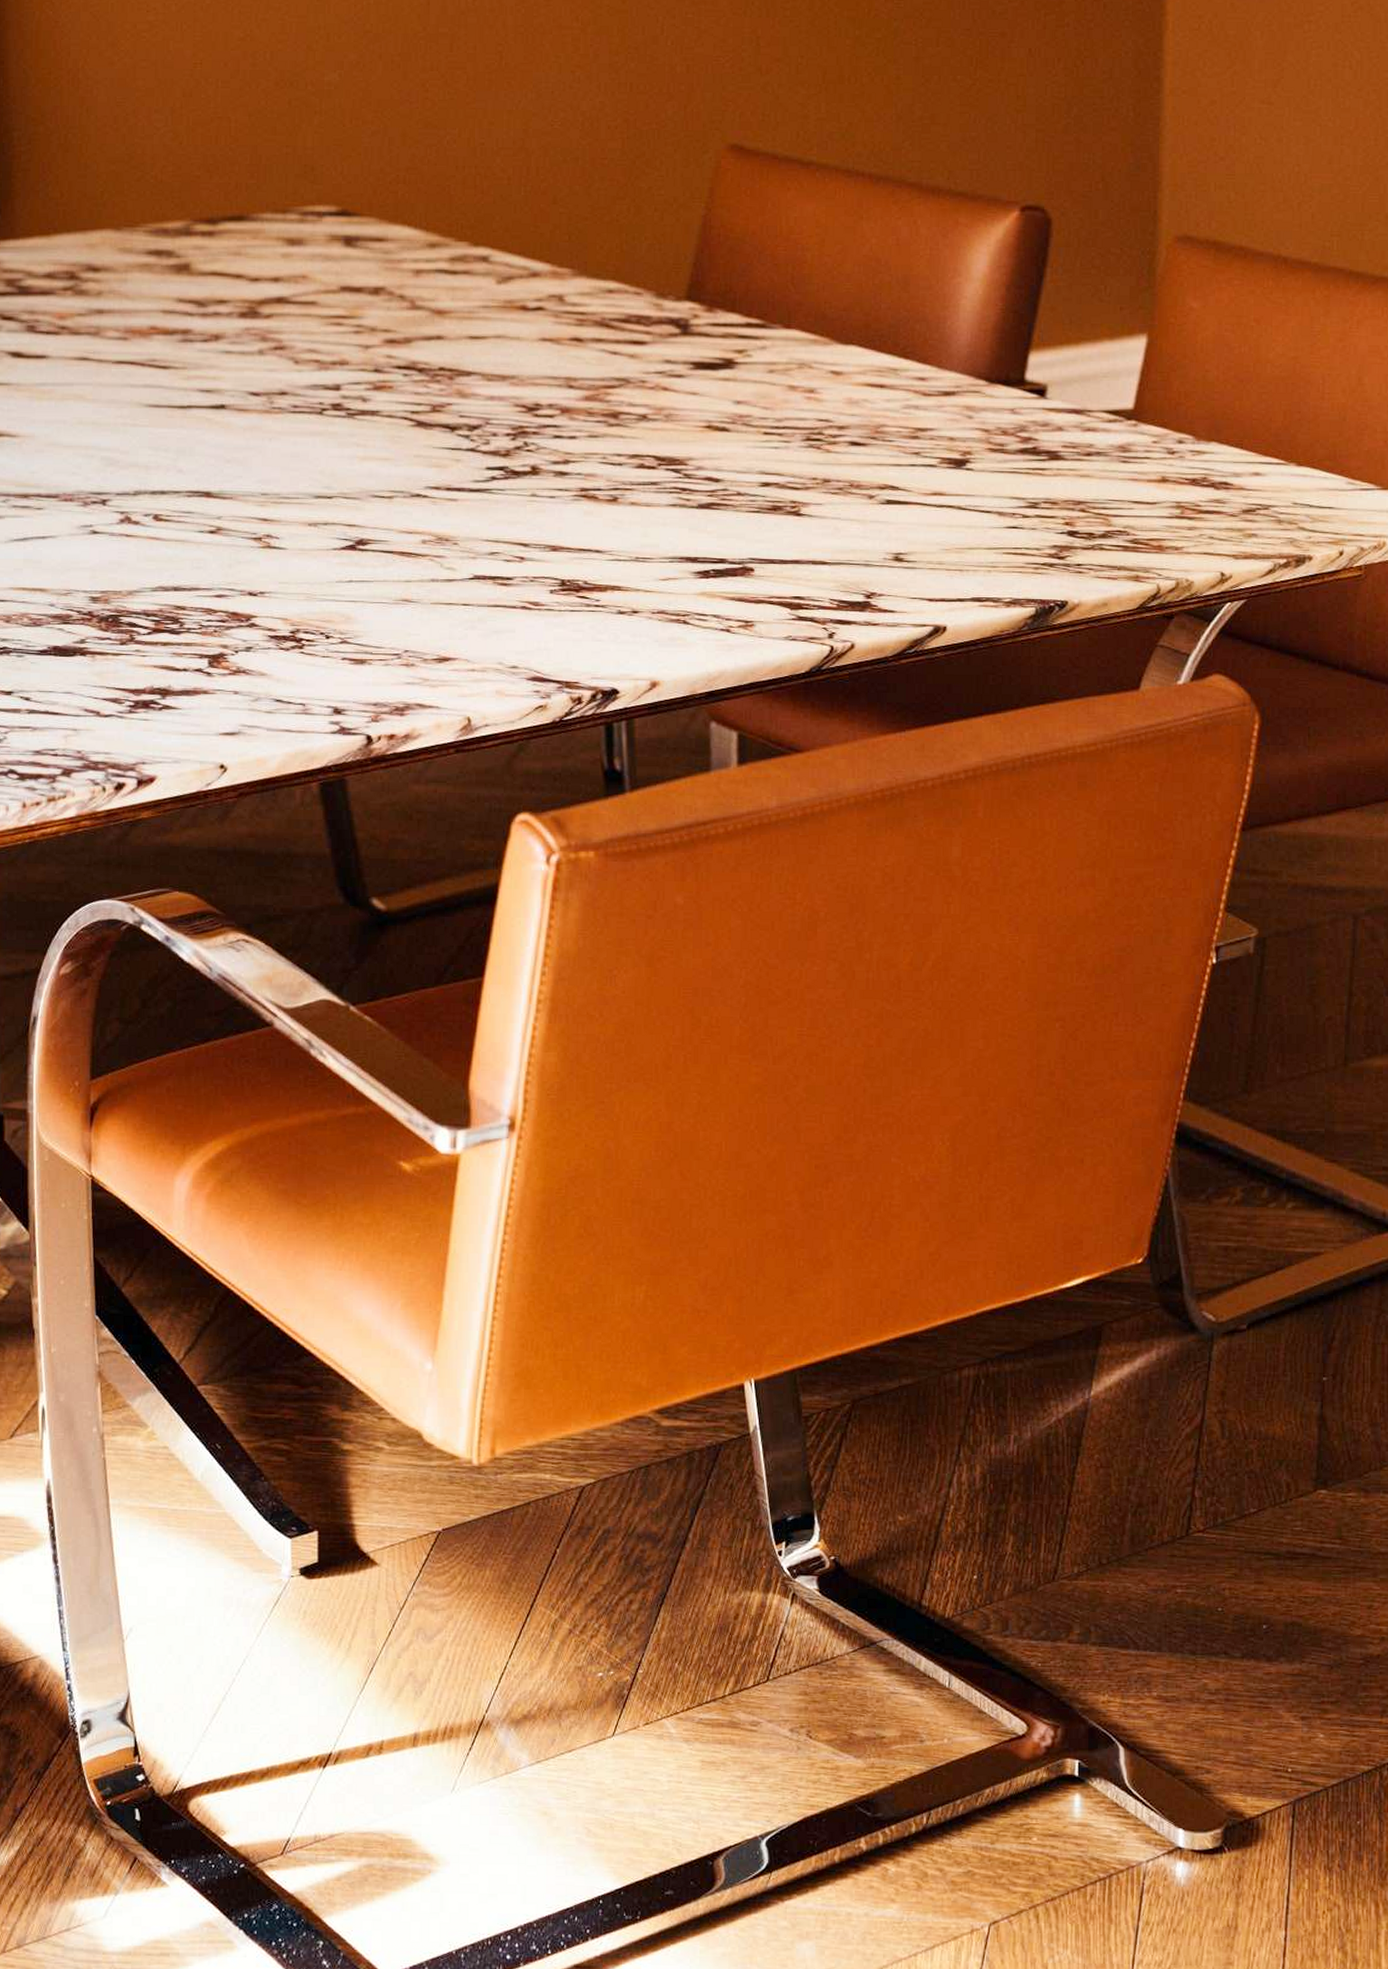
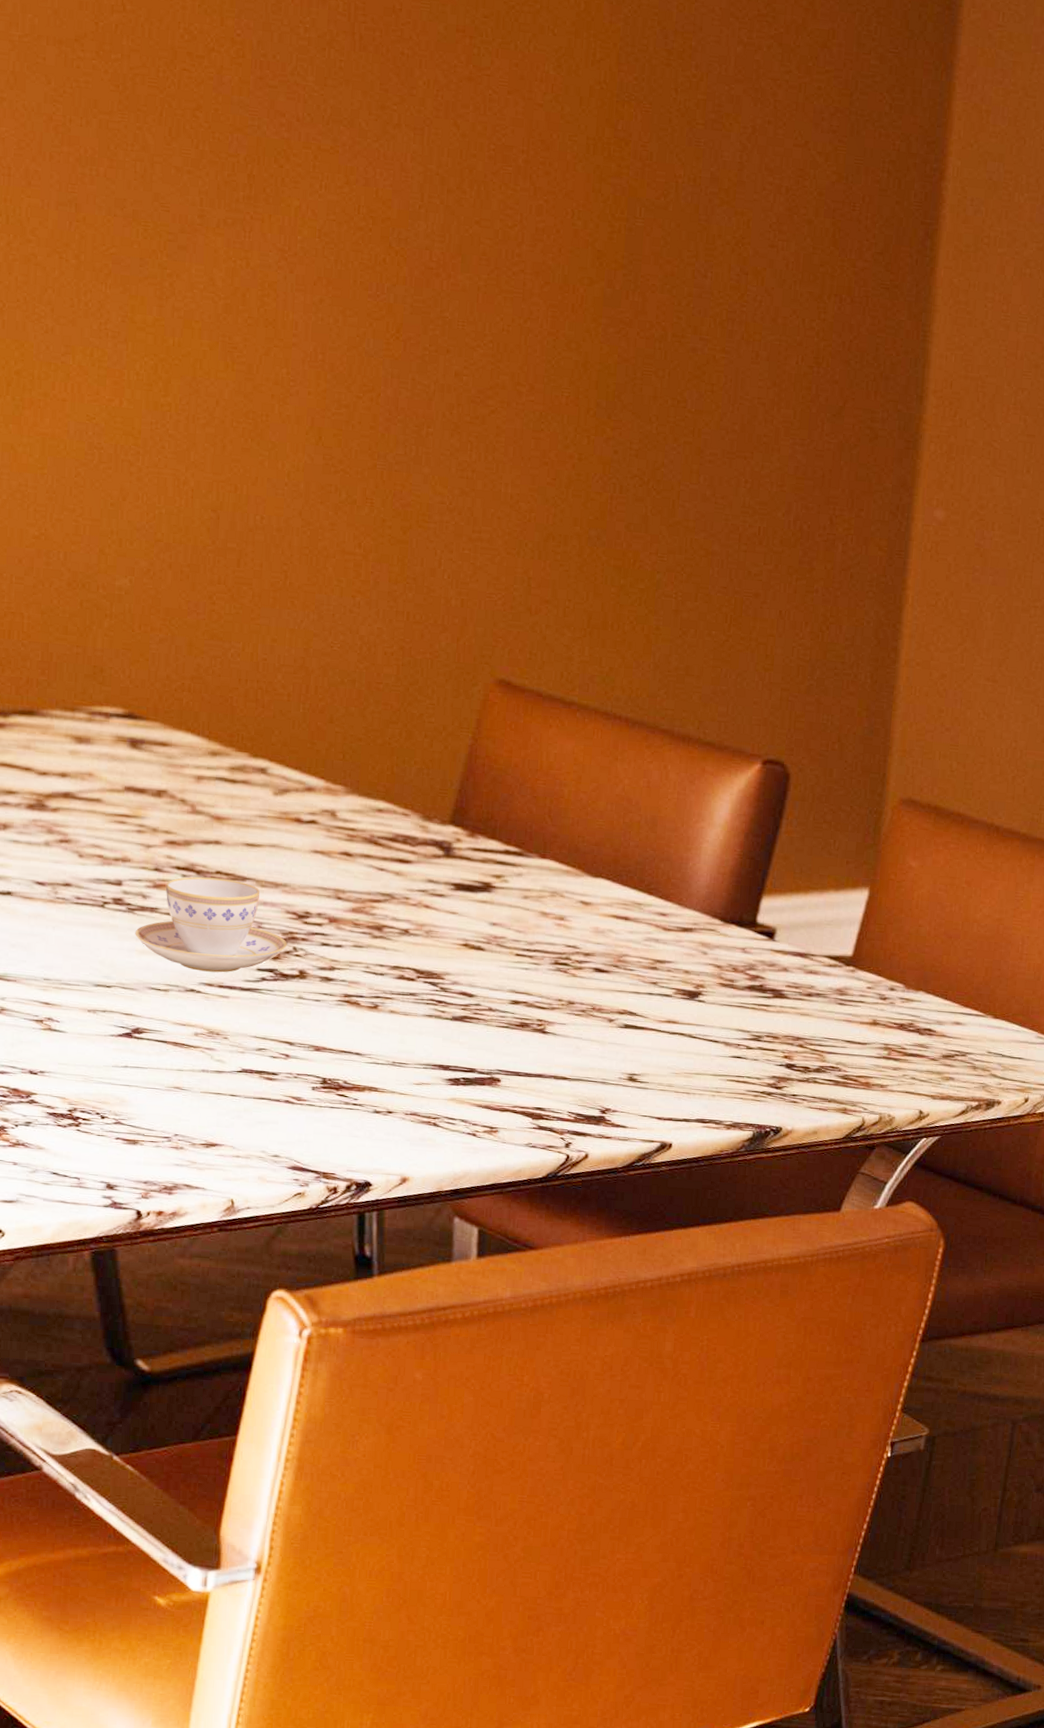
teacup: none [356,375,517,475] -> present [135,876,287,973]

